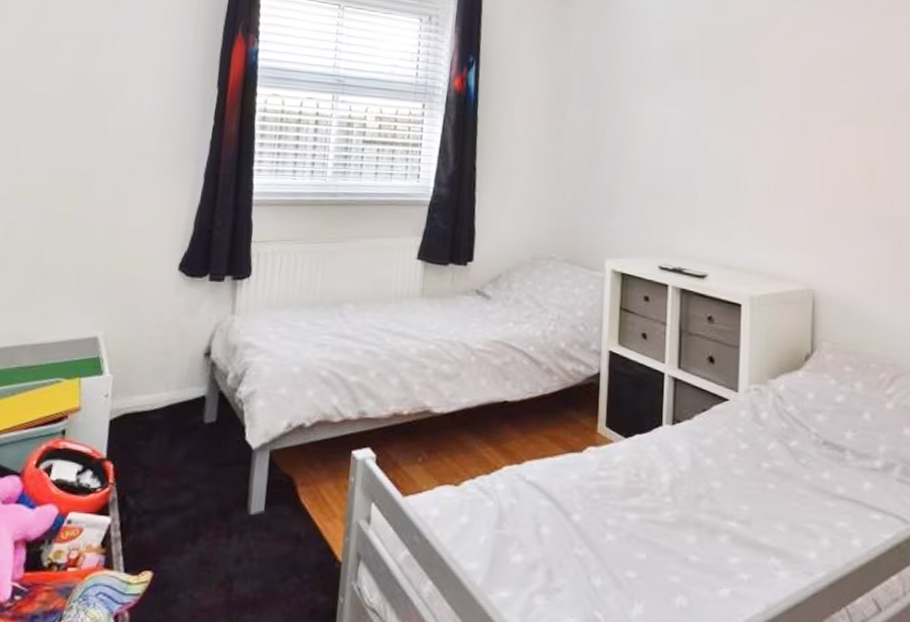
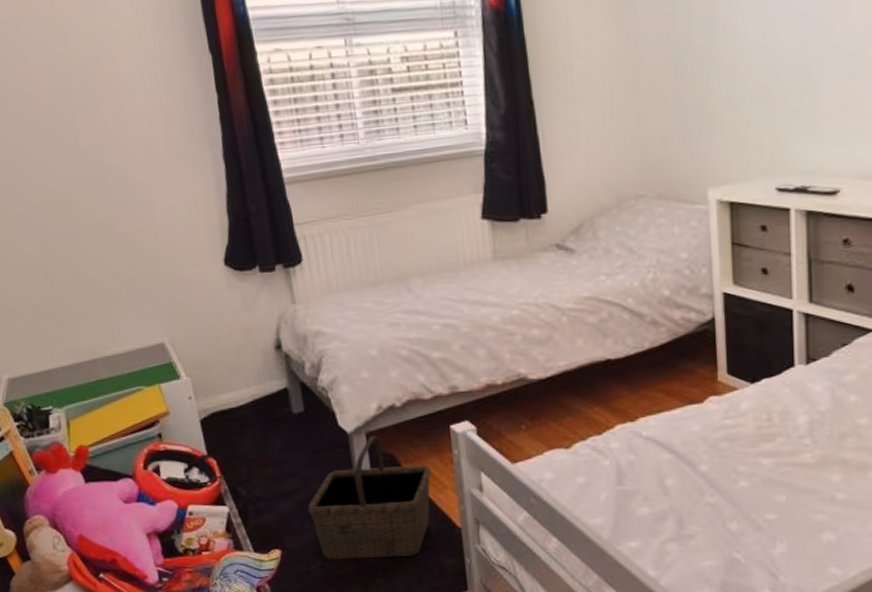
basket: none [192,454,325,590] -> present [307,435,431,560]

